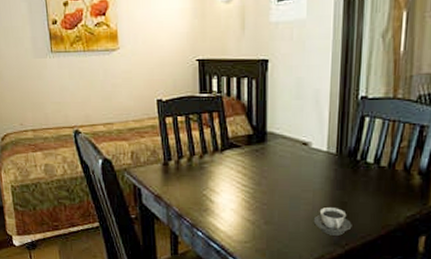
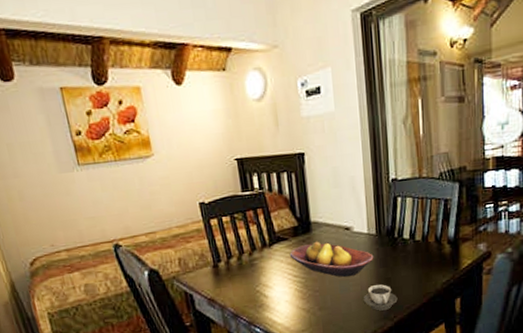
fruit bowl: none [240,152,331,194] -> present [289,241,374,277]

